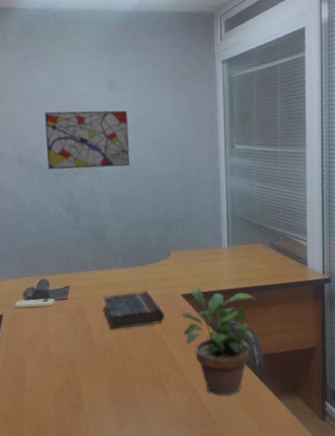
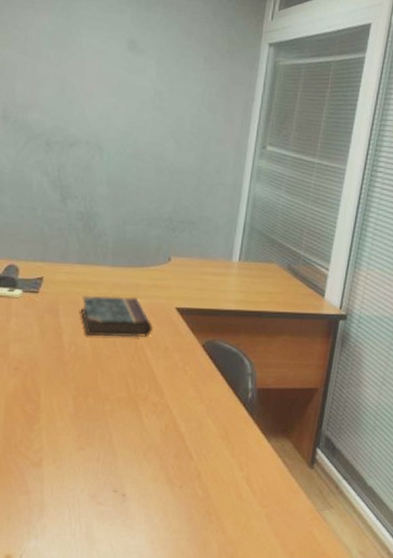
wall art: present [44,110,130,170] -> none [37,63,147,147]
potted plant: present [182,288,256,396] -> none [171,303,261,428]

